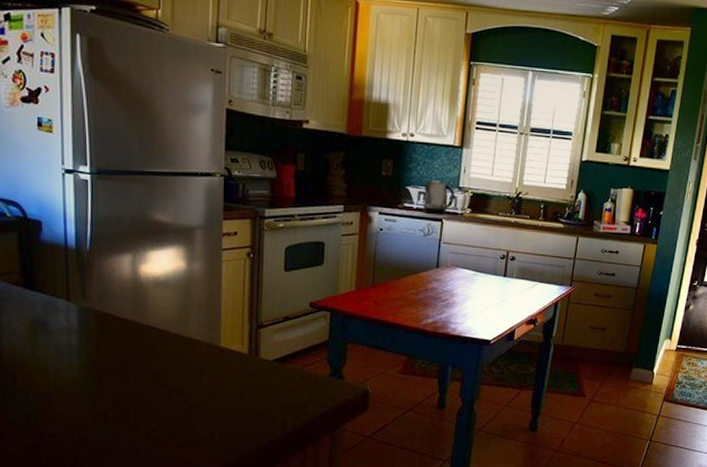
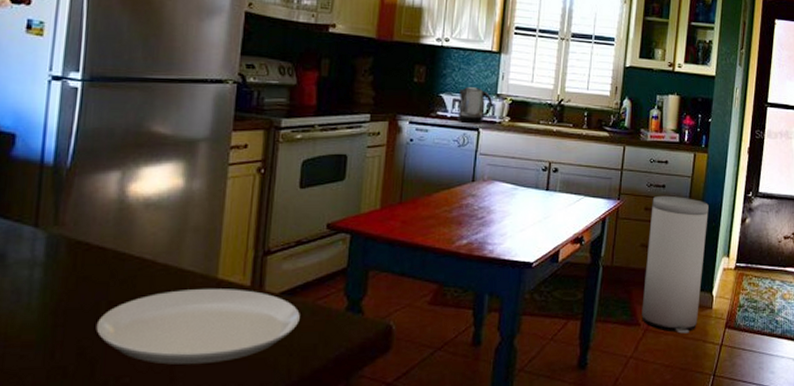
plate: none [126,355,291,416] -> present [96,289,300,366]
pedal bin: none [587,283,655,406] -> present [642,195,709,335]

